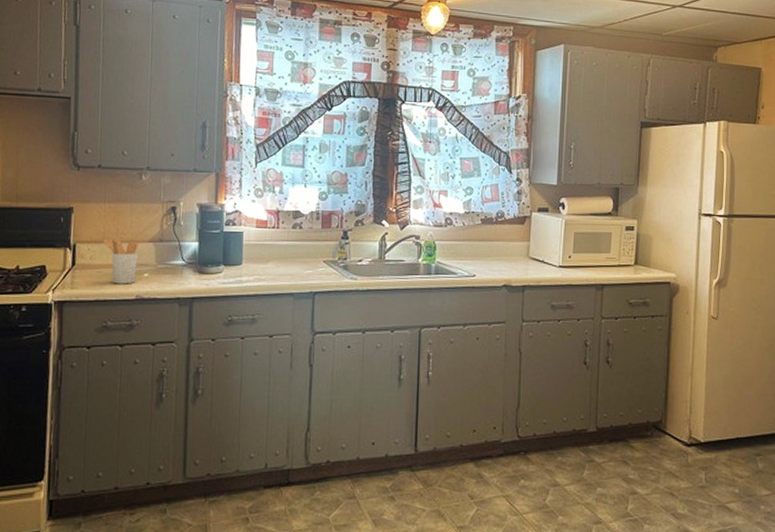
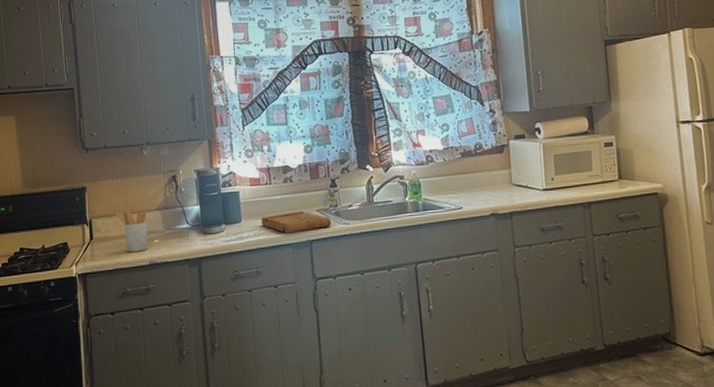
cutting board: none [263,260,338,283] -> present [261,210,332,234]

